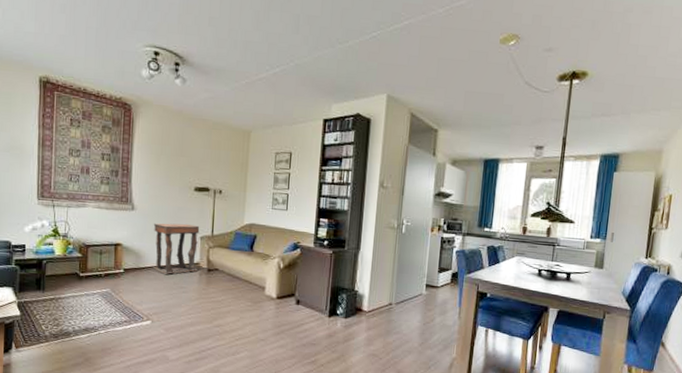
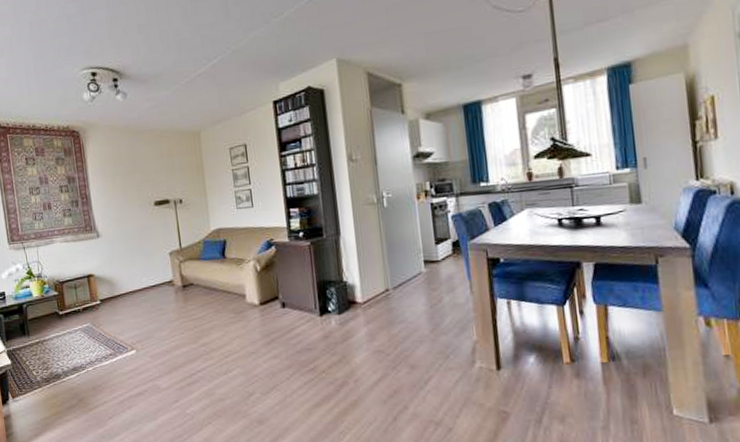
side table: present [153,223,200,275] -> none [120,241,173,300]

